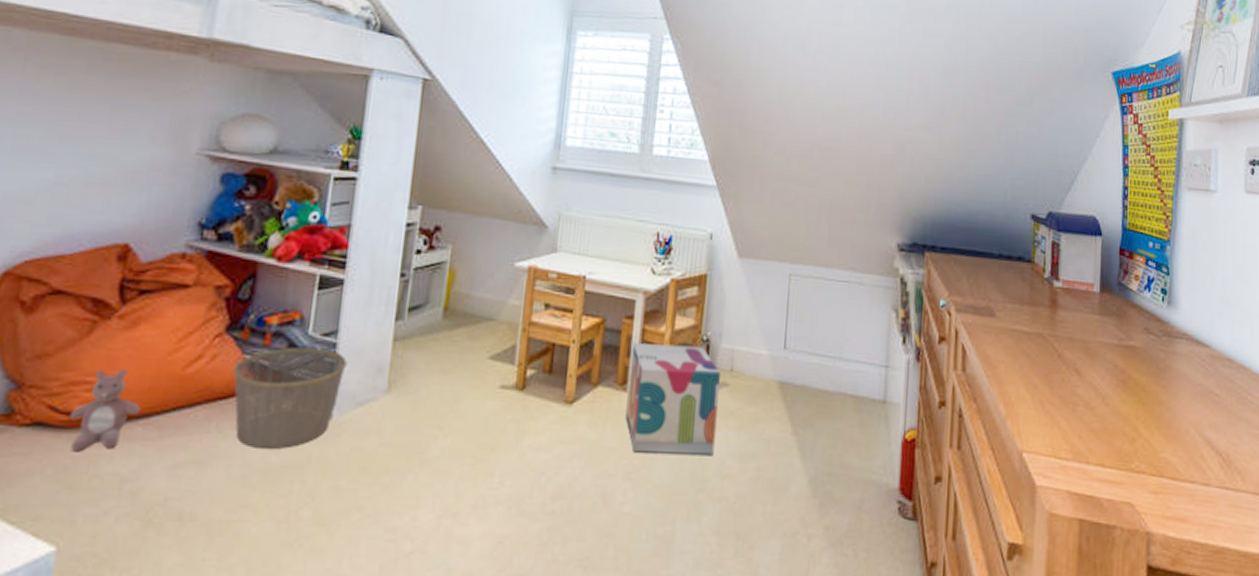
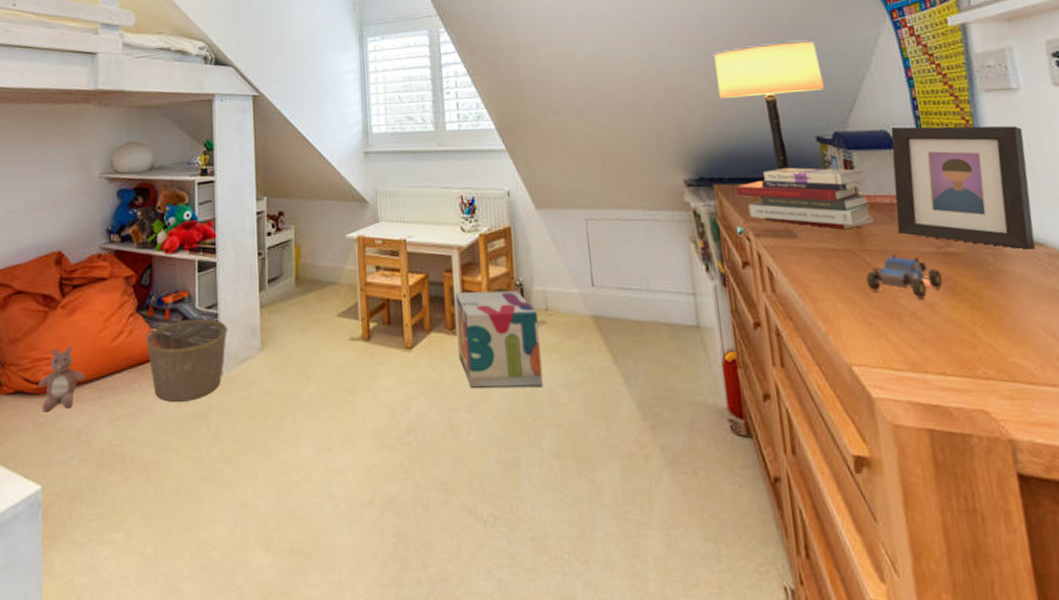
books: none [945,243,1069,314] -> present [735,168,875,230]
table lamp: none [947,109,1048,272] -> present [714,41,825,198]
toy car: none [1051,343,1118,390] -> present [866,255,943,299]
picture frame: none [1087,214,1212,350] -> present [890,125,1035,250]

